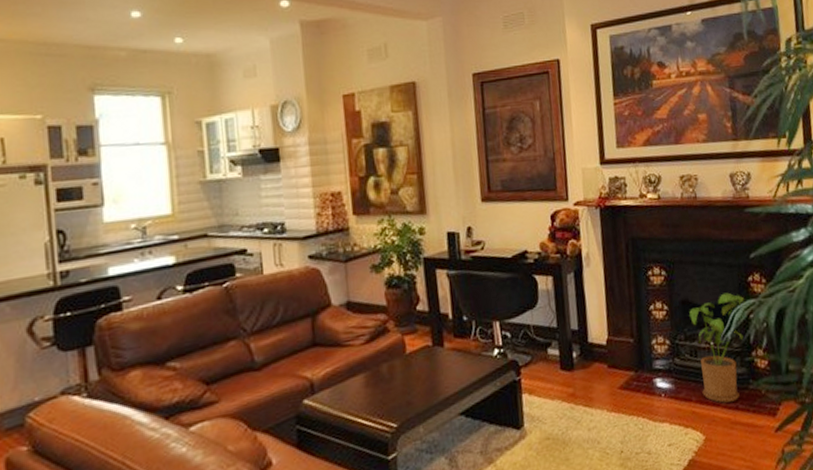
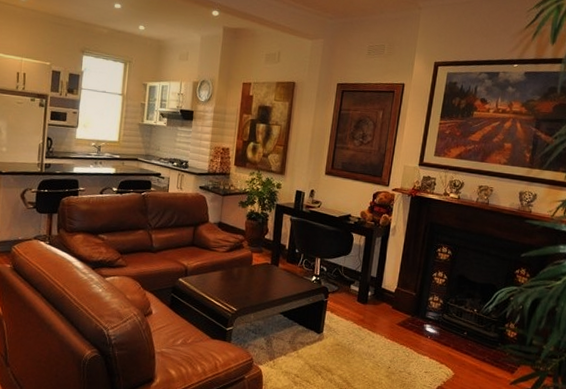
house plant: present [689,292,745,403] -> none [459,277,509,355]

